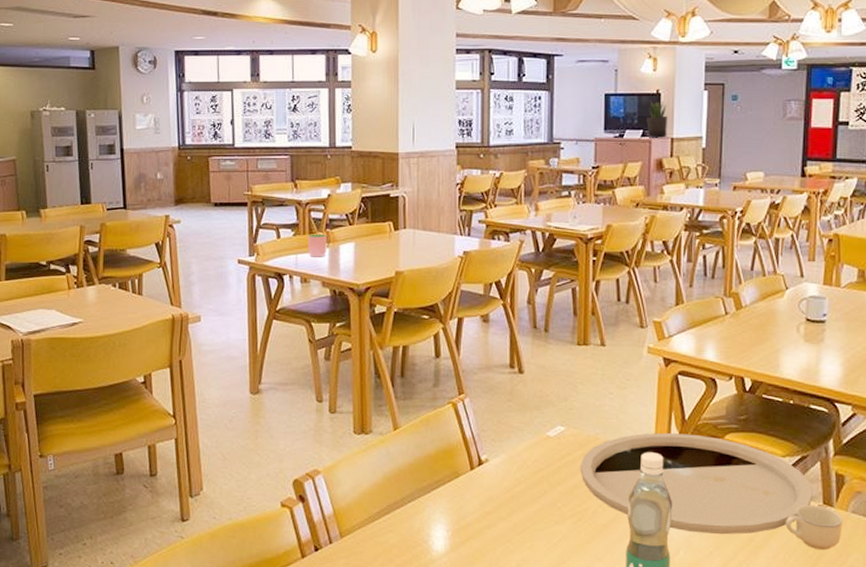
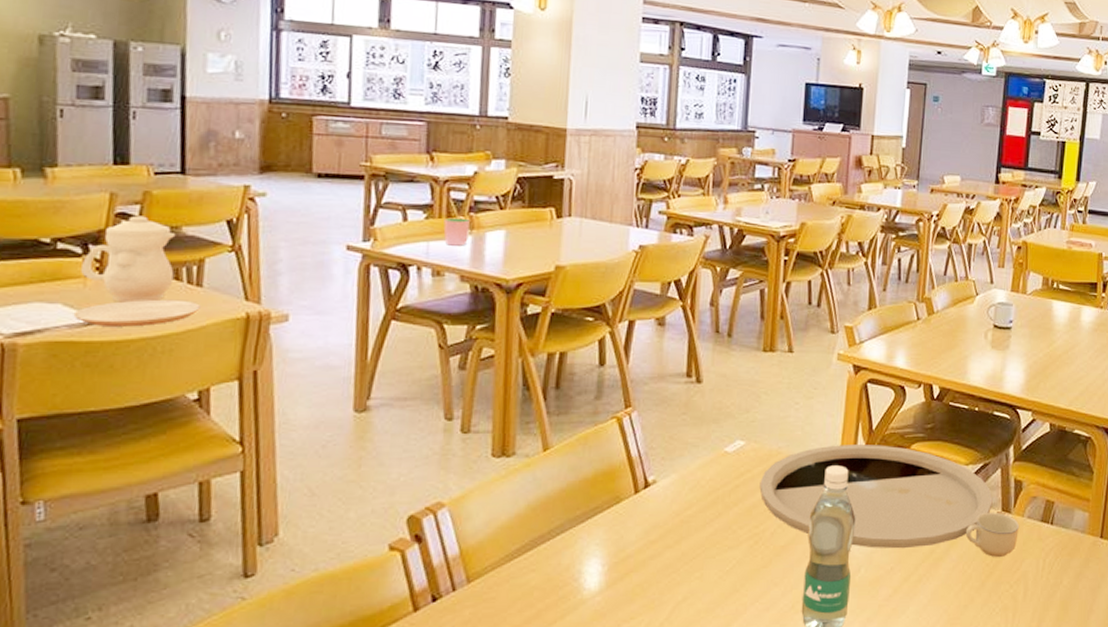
plate: none [63,305,142,327] -> present [73,299,201,327]
teapot: none [66,242,124,308] -> present [81,215,176,303]
planter: present [646,100,668,138] -> none [847,94,870,134]

